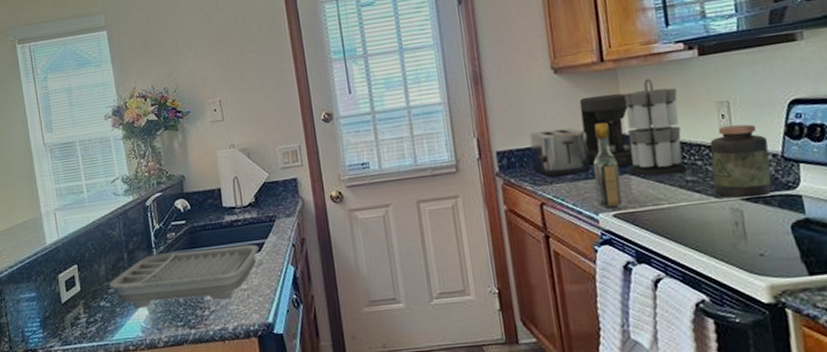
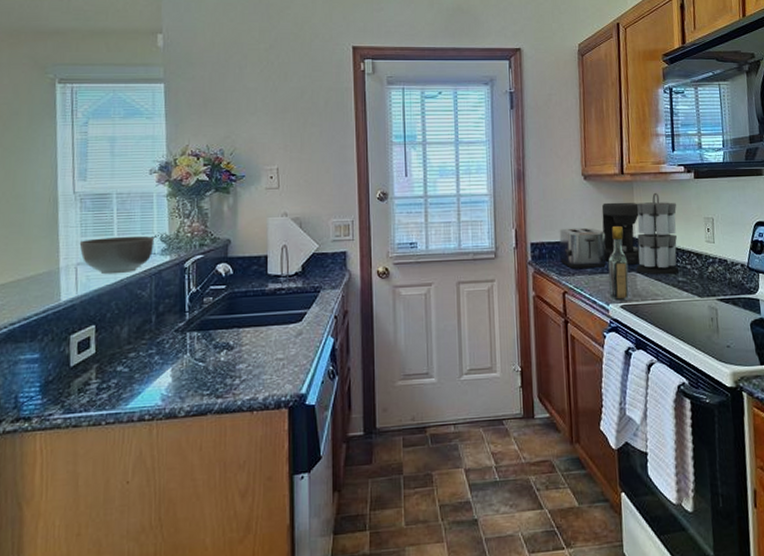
bowl: none [54,179,117,218] -> present [79,235,155,275]
dish rack: present [109,244,260,309] -> none [130,313,301,376]
jar: present [710,124,773,199] -> none [697,238,739,299]

